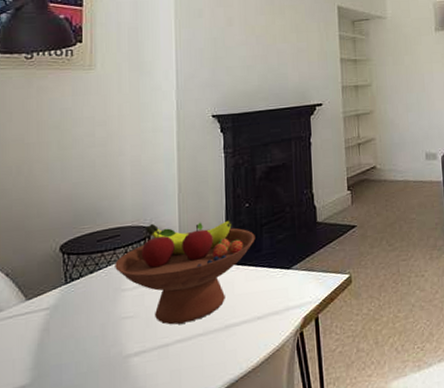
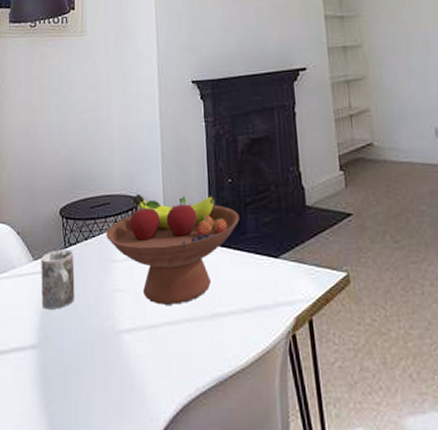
mug: none [36,285,77,348] -> present [41,250,75,309]

